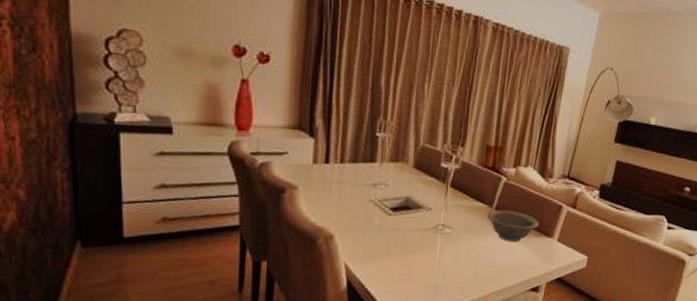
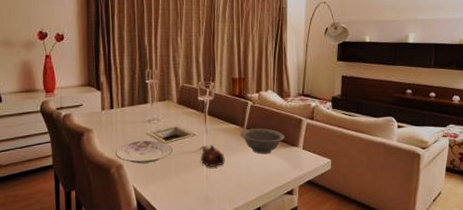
plate: none [326,208,401,237] -> present [116,140,173,164]
teapot: none [434,224,465,252] -> present [201,145,225,168]

